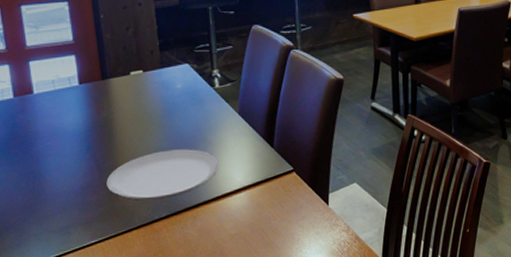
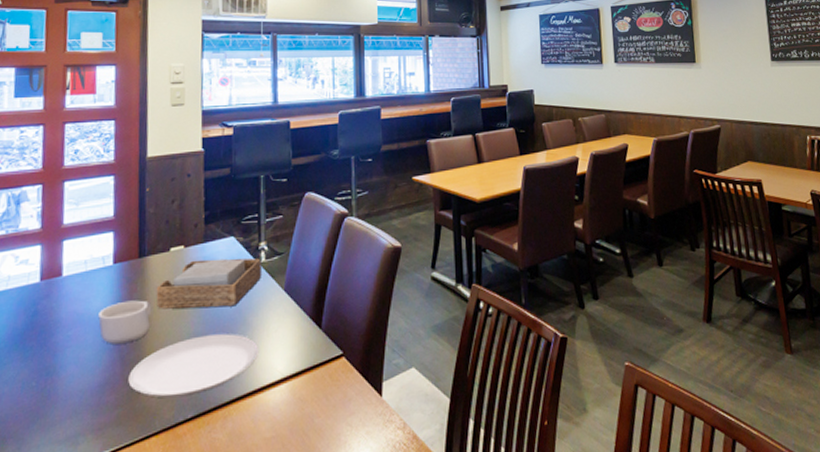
cup: none [72,117,120,154] -> present [98,300,152,344]
napkin holder: none [121,83,217,127] -> present [156,258,263,309]

